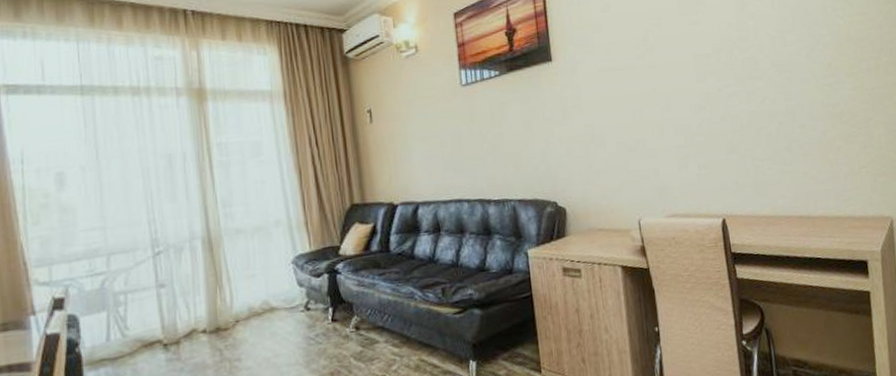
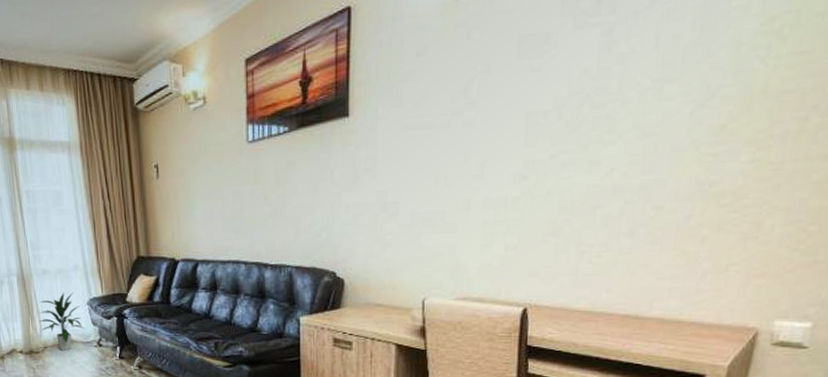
indoor plant: none [229,252,288,324] -> present [39,292,84,352]

